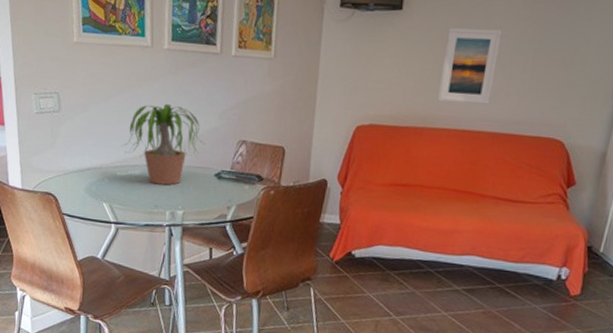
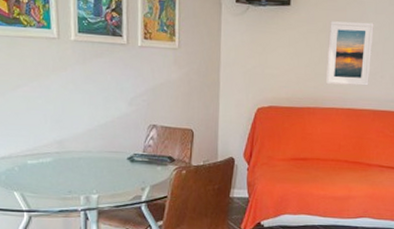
potted plant: present [121,103,206,186] -> none [30,92,118,171]

